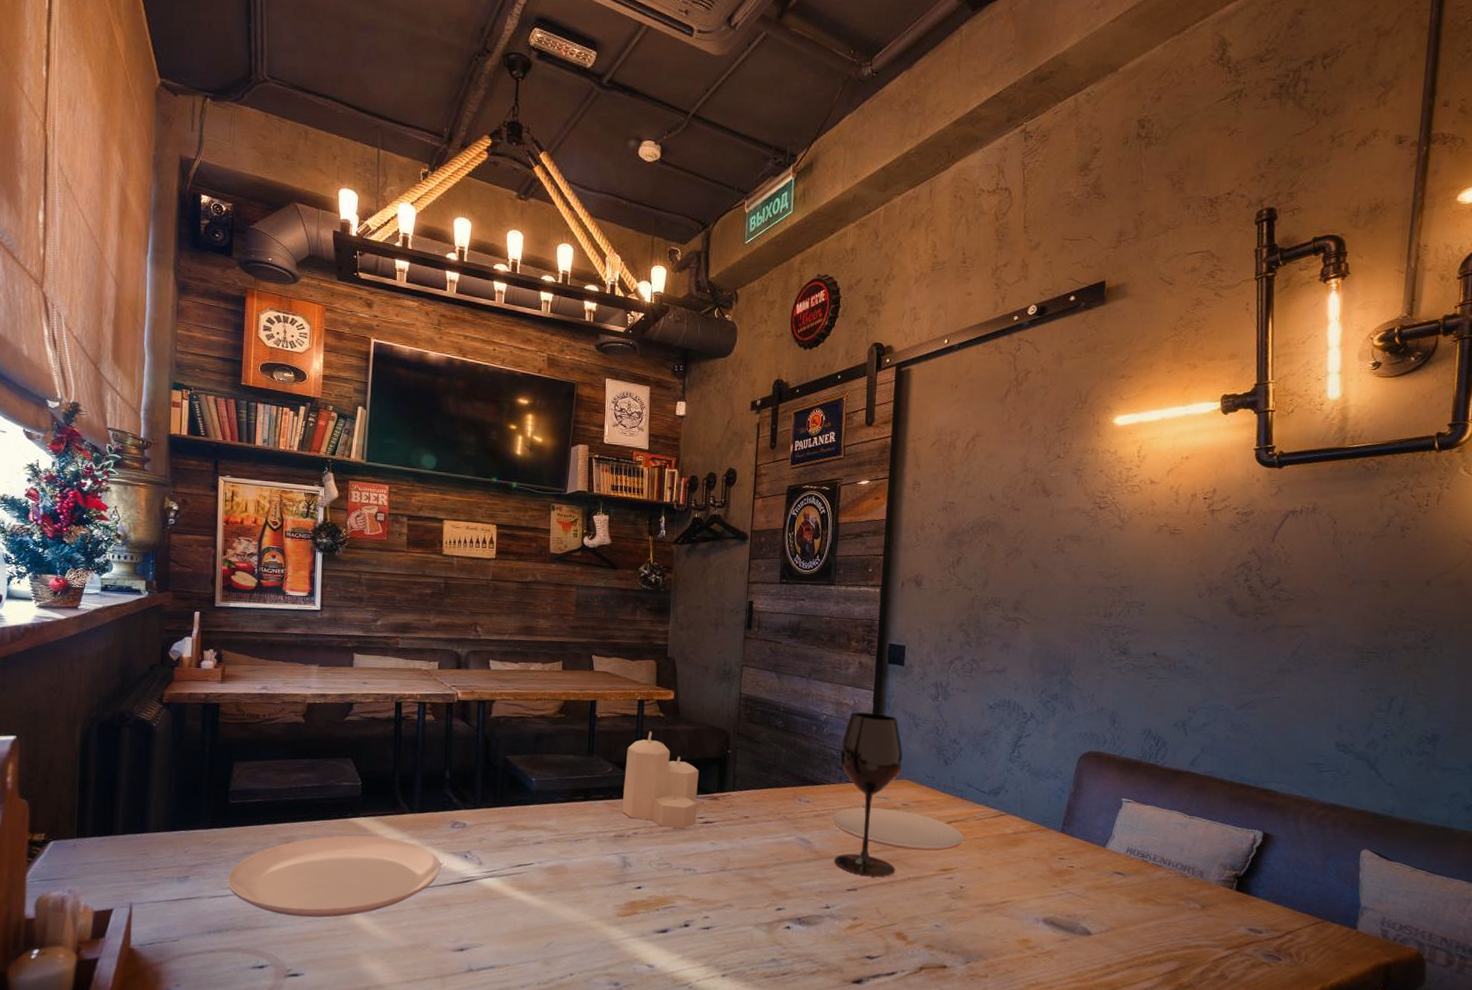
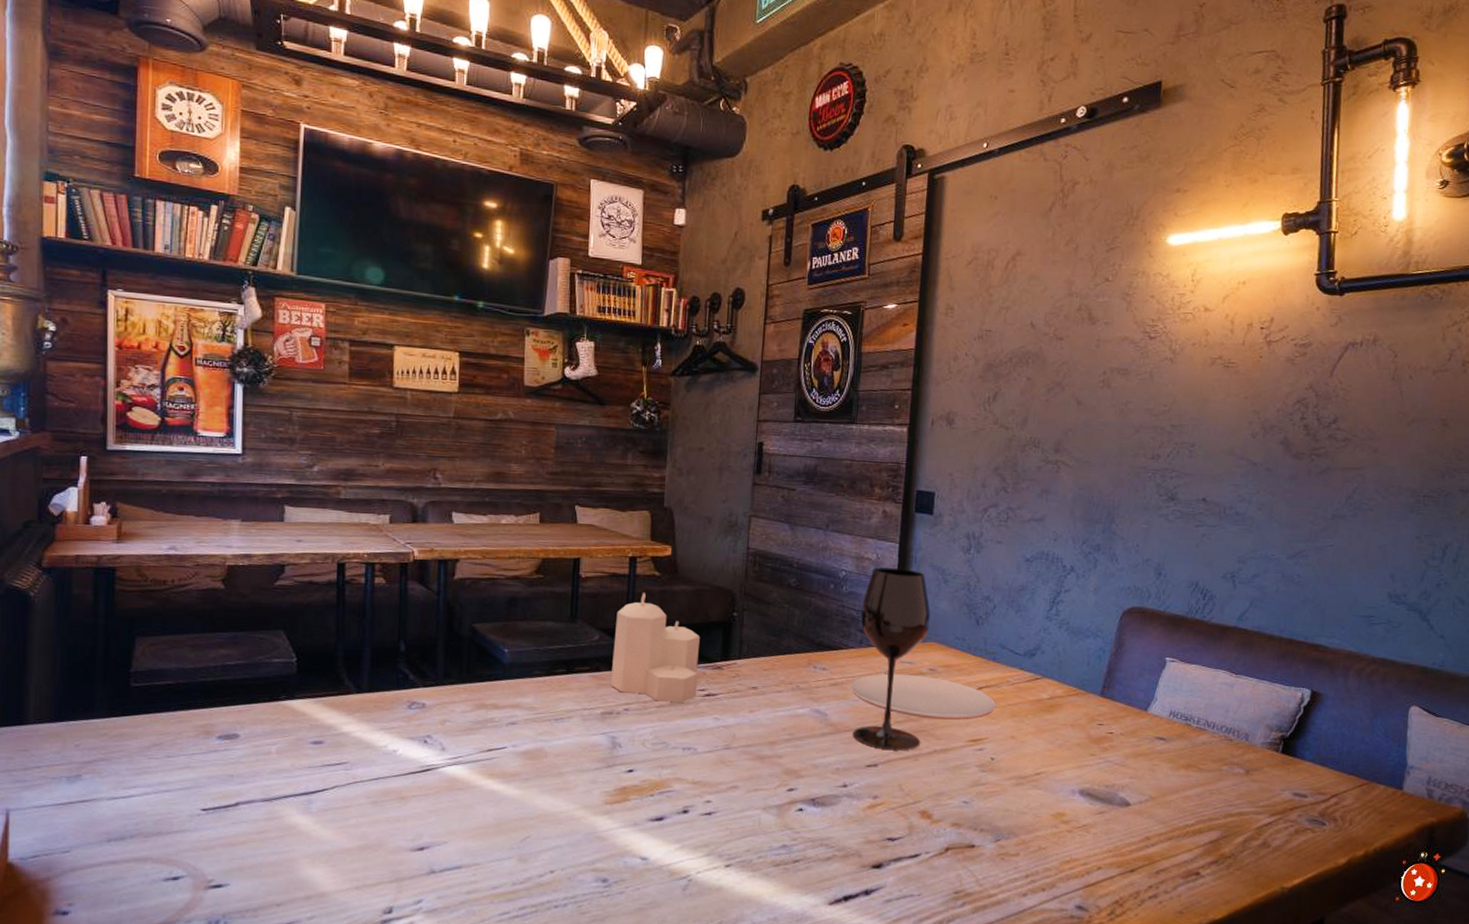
plate: present [228,835,441,918] -> none [131,721,396,819]

